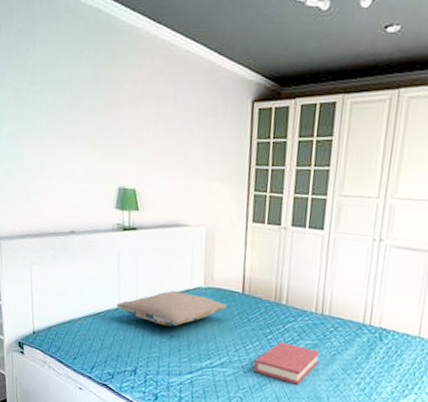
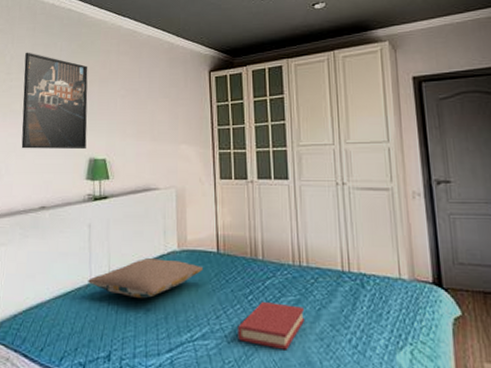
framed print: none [48,59,118,177] -> present [21,52,88,150]

